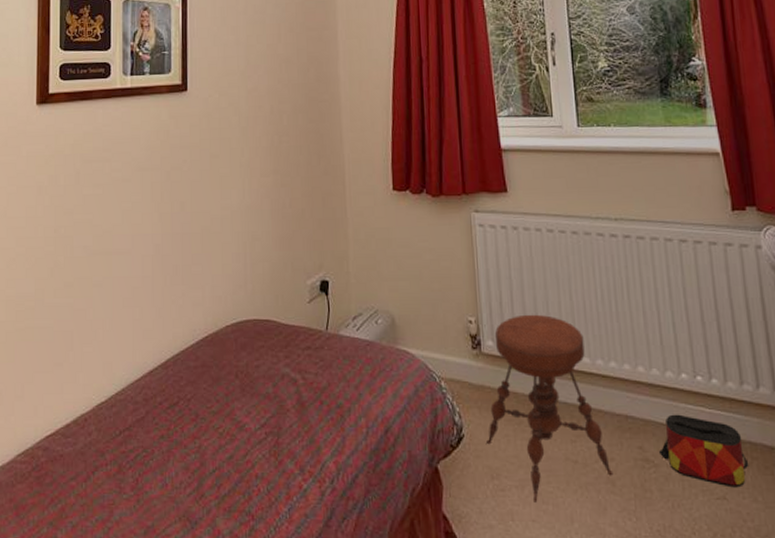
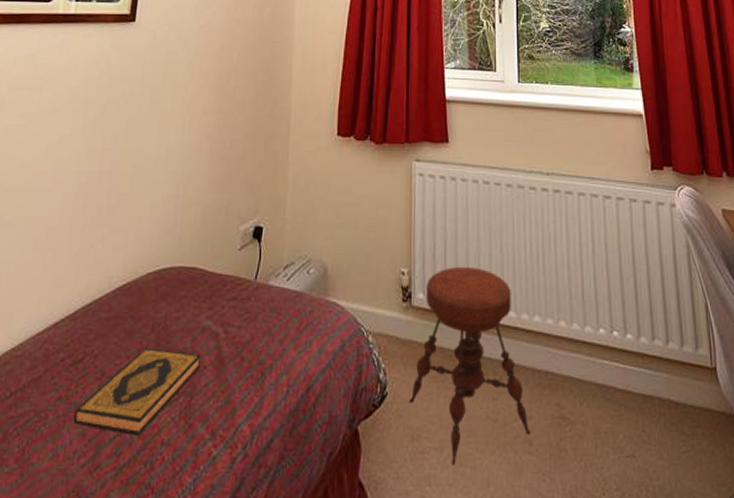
hardback book: none [176,392,284,470] -> present [73,348,202,436]
bag: present [658,414,749,488] -> none [574,370,657,445]

